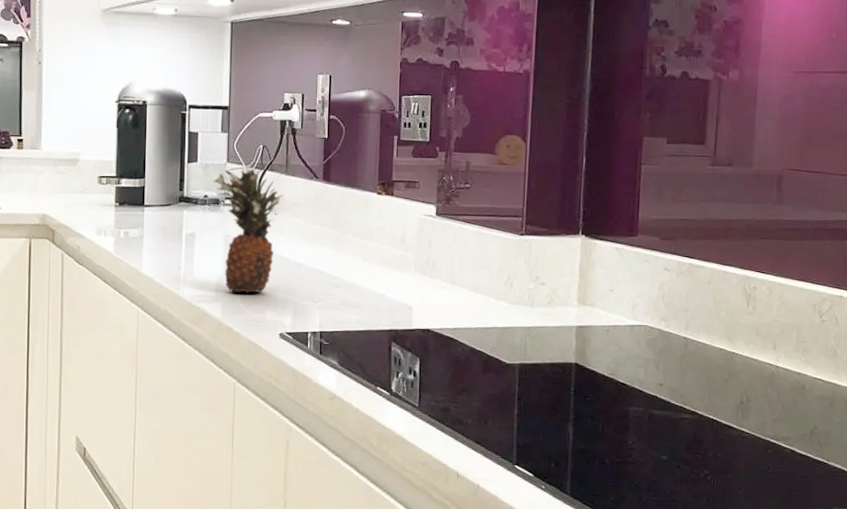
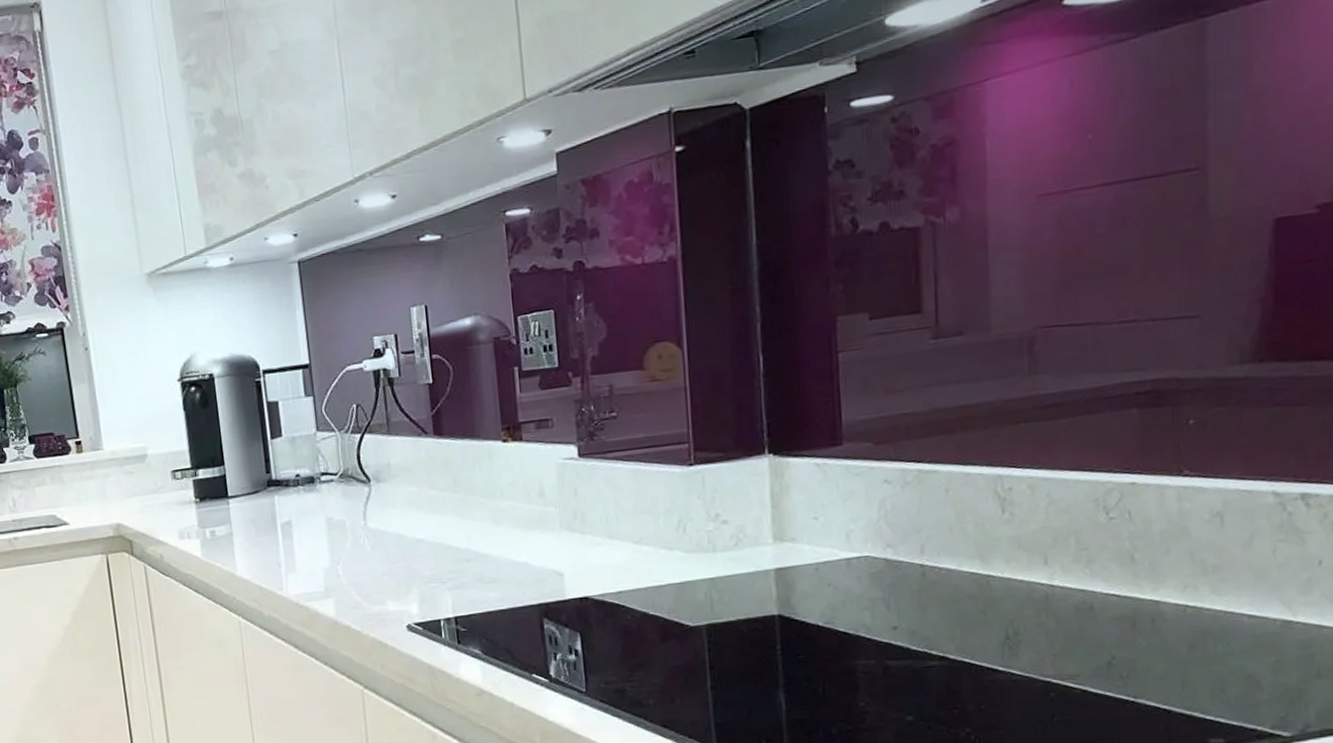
fruit: present [213,169,284,294] -> none [303,432,389,585]

